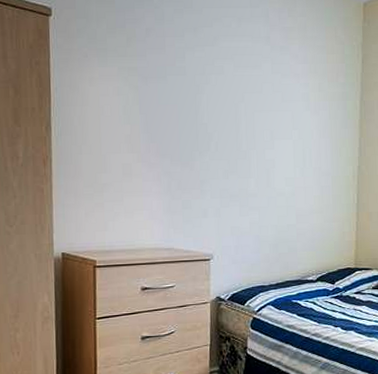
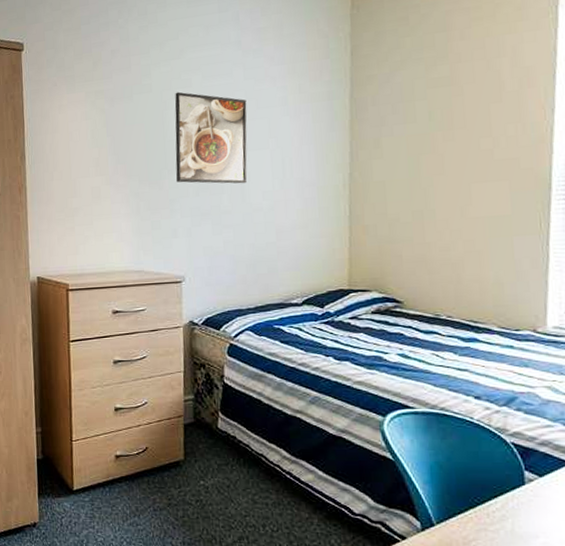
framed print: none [206,77,274,170] -> present [174,91,247,184]

